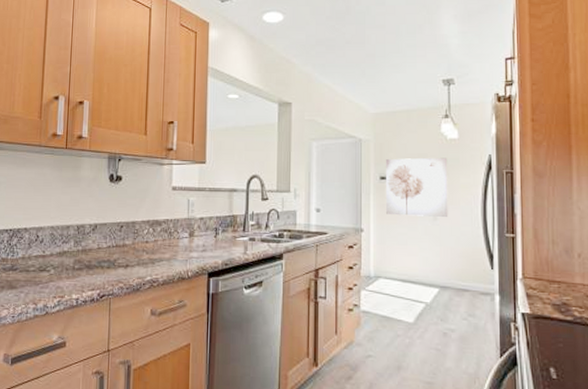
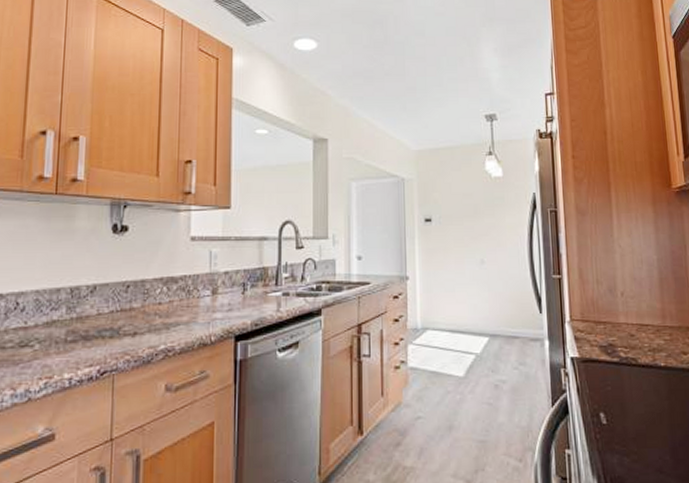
wall art: present [385,157,448,217] -> none [430,197,496,260]

